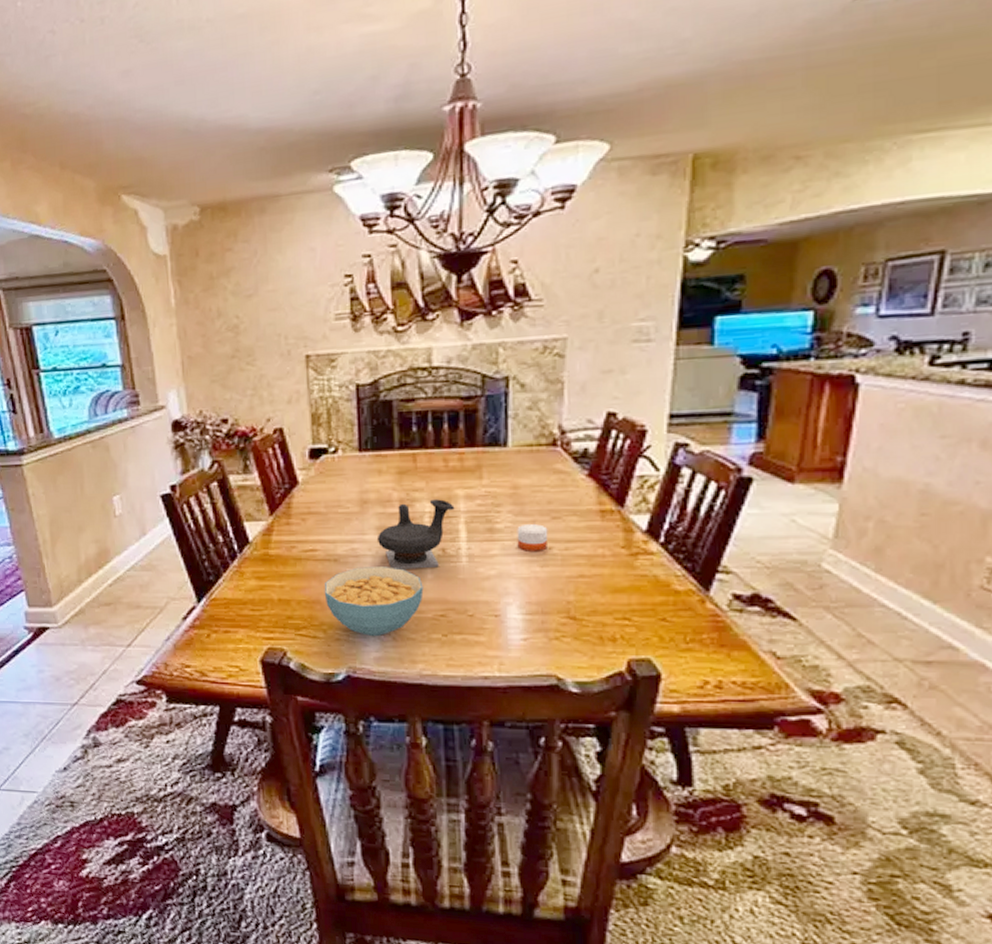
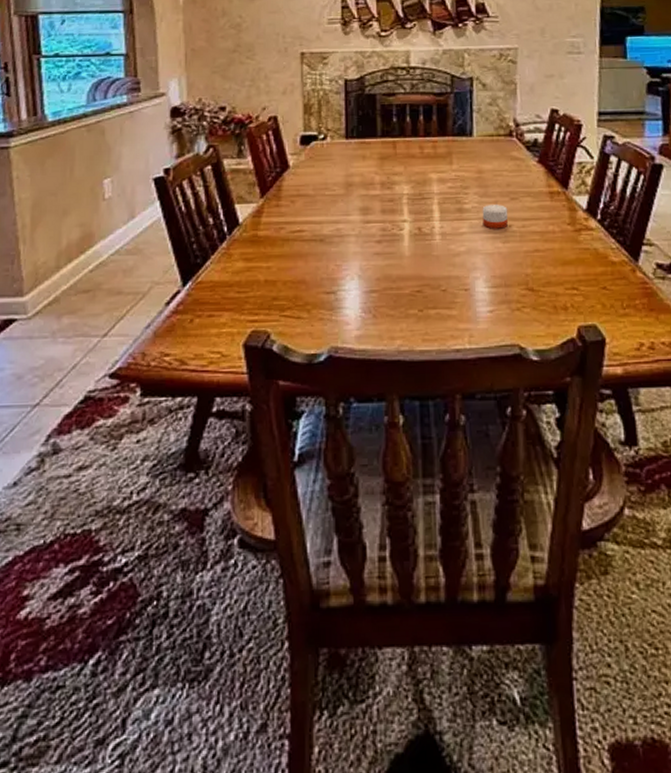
cereal bowl: present [324,567,424,637] -> none [309,245,402,315]
teapot: present [376,499,455,569] -> none [360,182,429,248]

